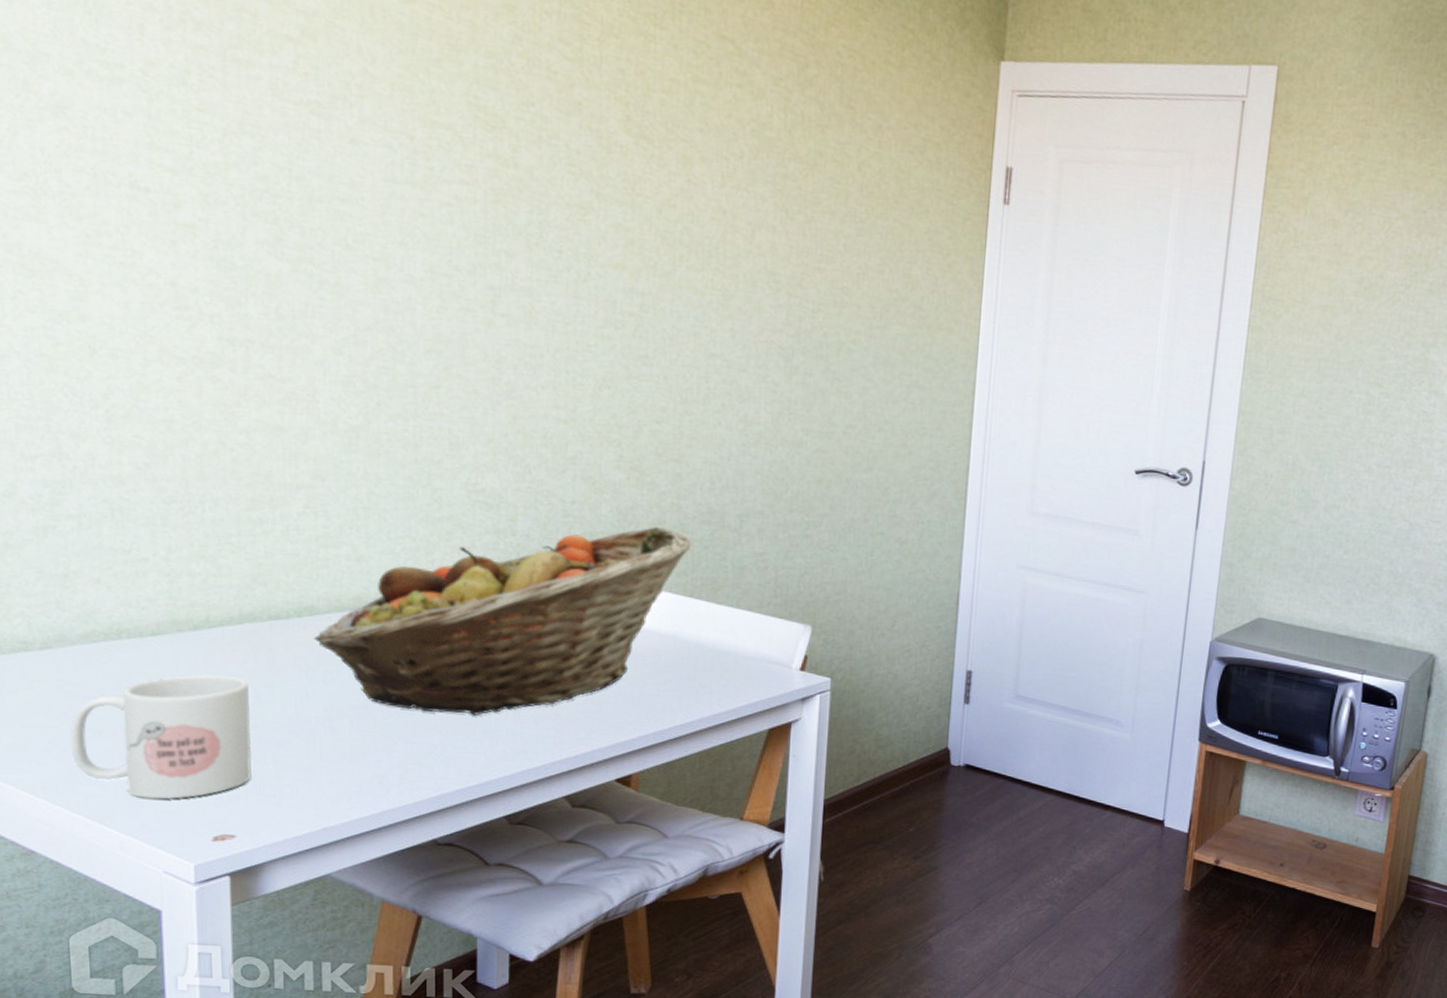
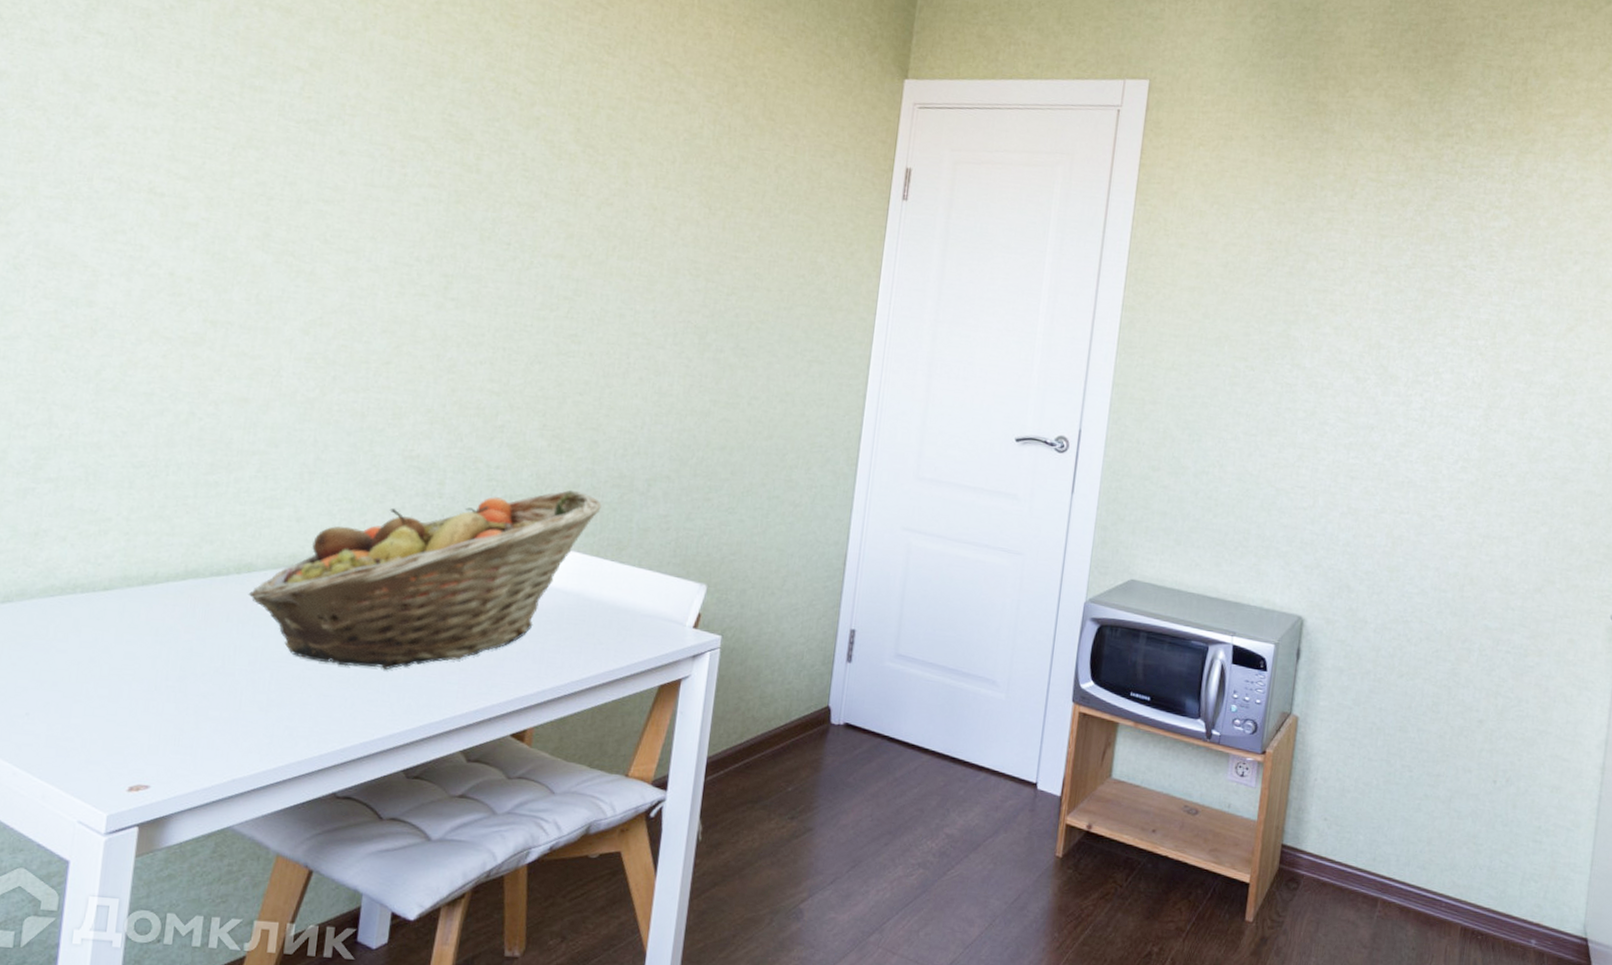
mug: present [71,674,252,799] -> none [13,627,183,749]

